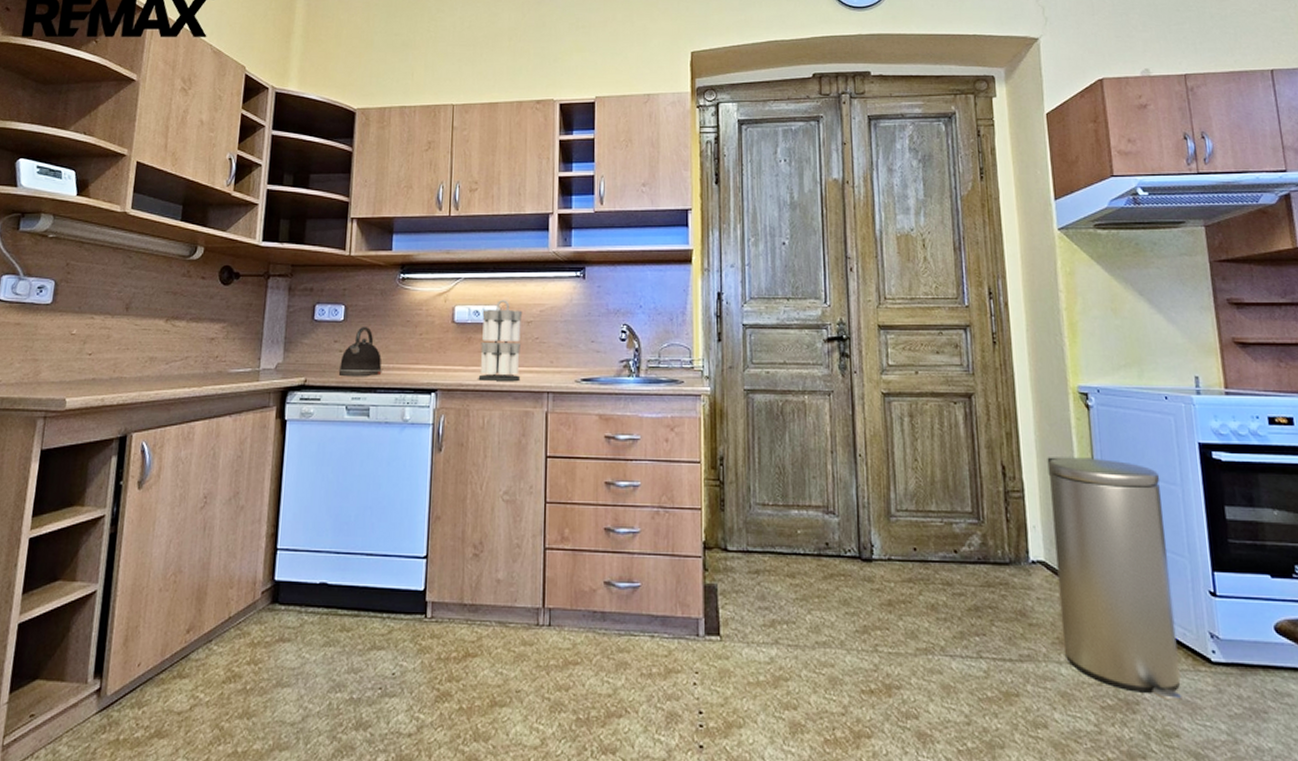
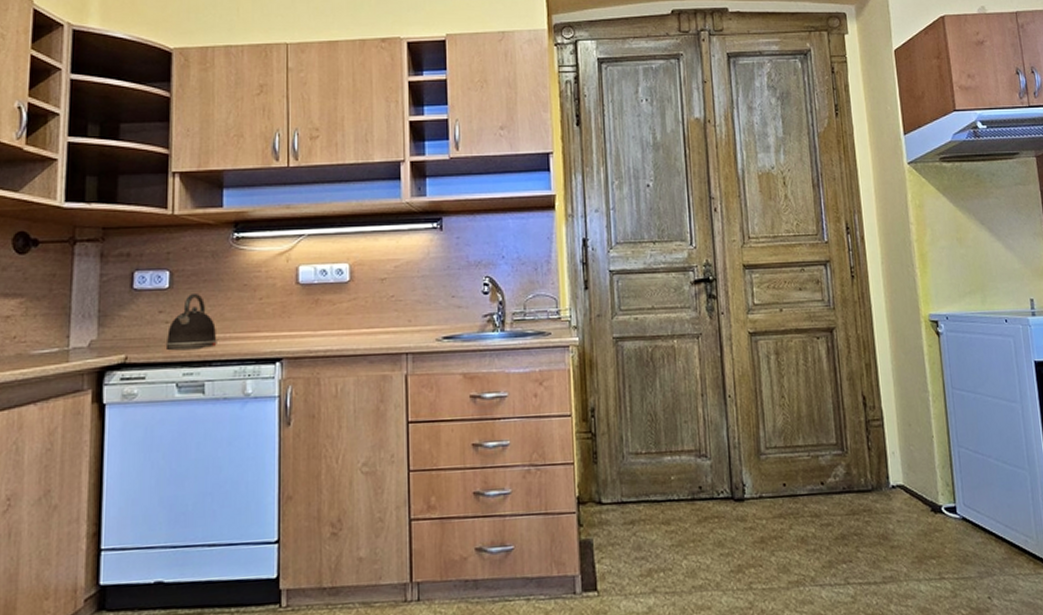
spice rack: present [478,299,523,382] -> none [328,255,376,346]
pedal bin: present [1047,457,1183,702] -> none [903,382,1026,605]

